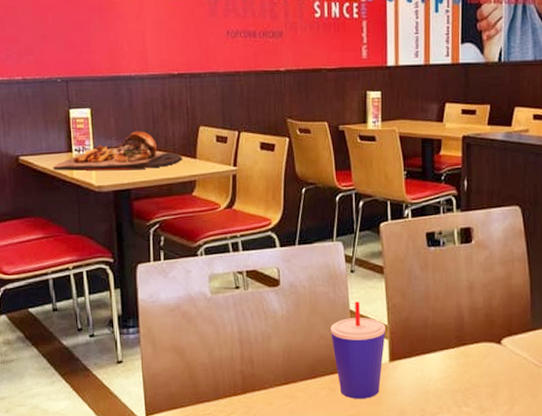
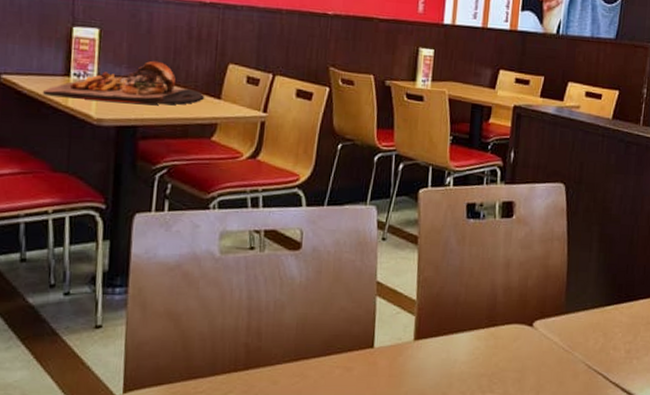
beverage cup: present [330,301,386,399] -> none [352,272,414,380]

